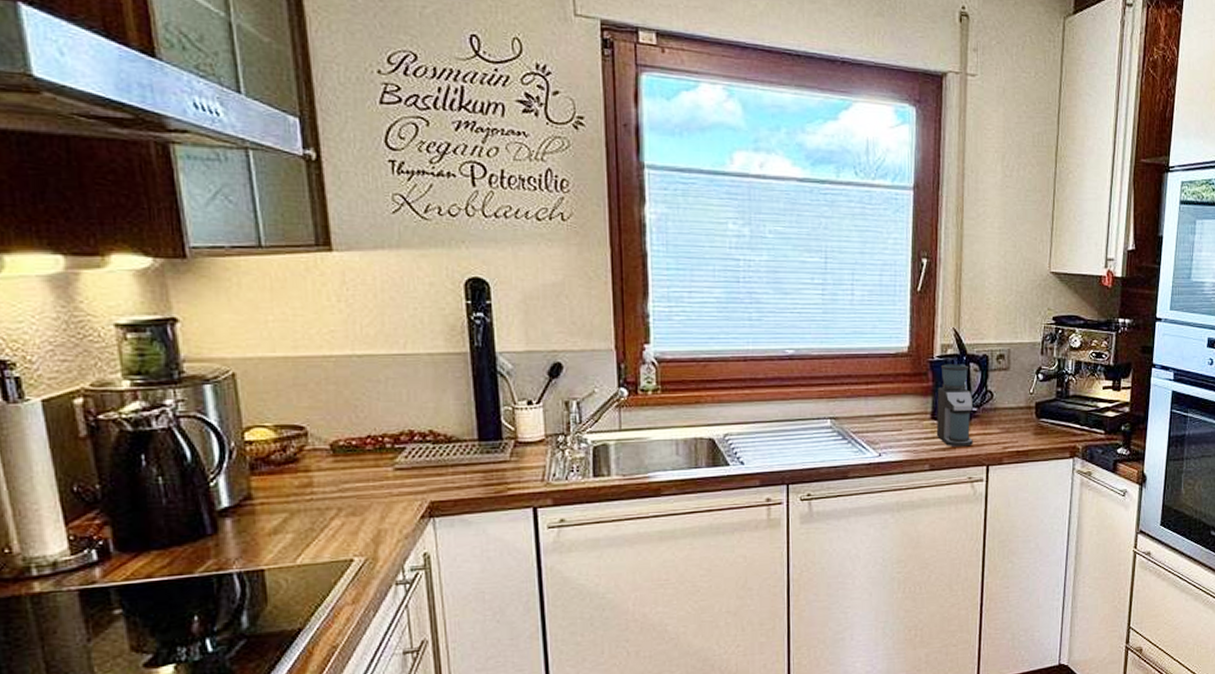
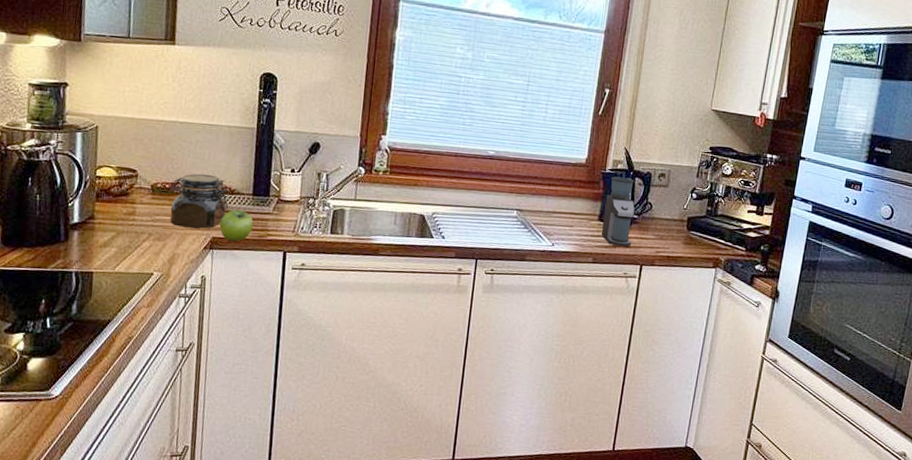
jar: none [357,420,447,494] -> present [169,173,229,229]
fruit: none [438,462,486,503] -> present [219,209,254,242]

